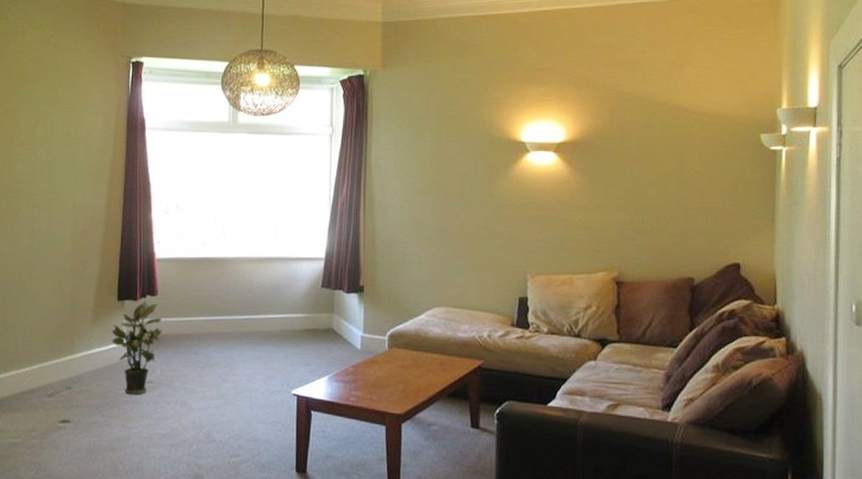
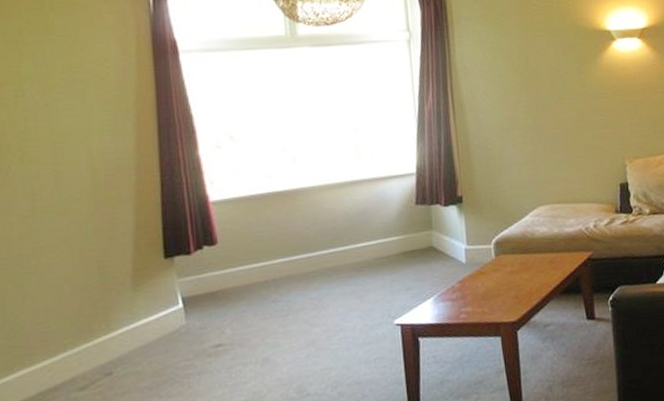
potted plant: present [111,300,162,394] -> none [160,252,228,365]

